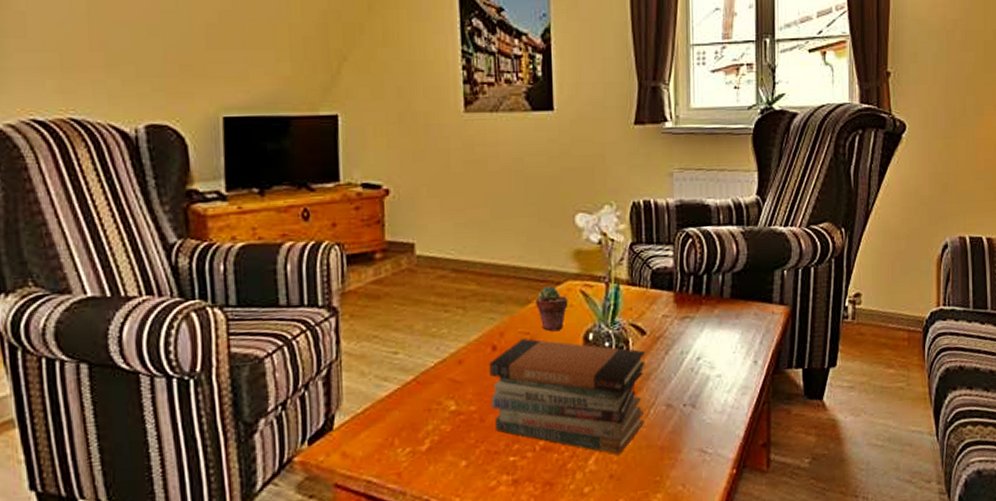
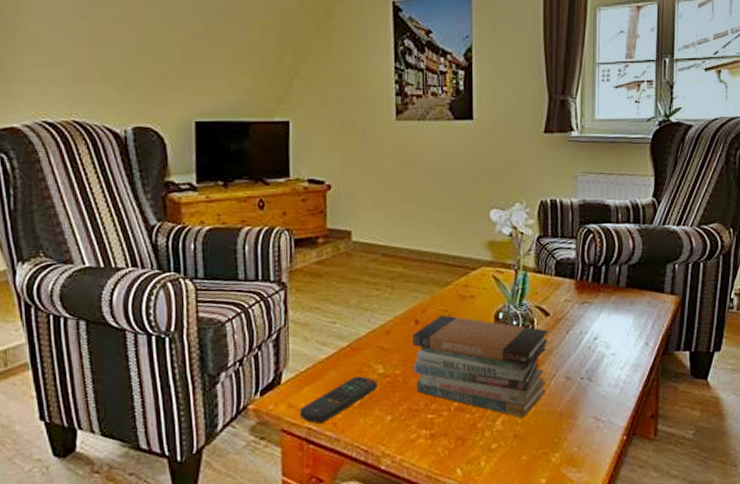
remote control: none [356,415,449,476] -> present [299,376,377,424]
potted succulent: present [536,286,568,332] -> none [454,271,482,310]

